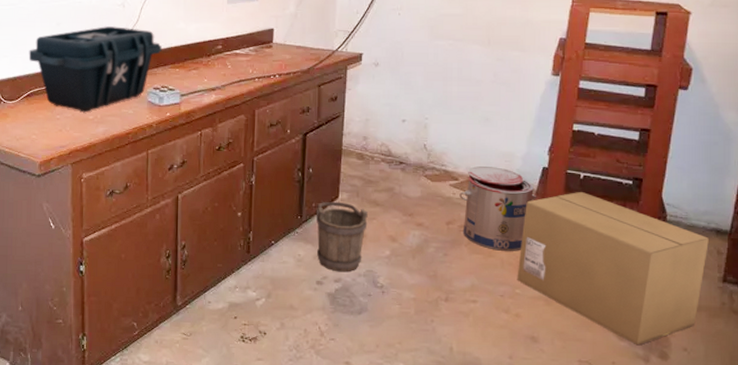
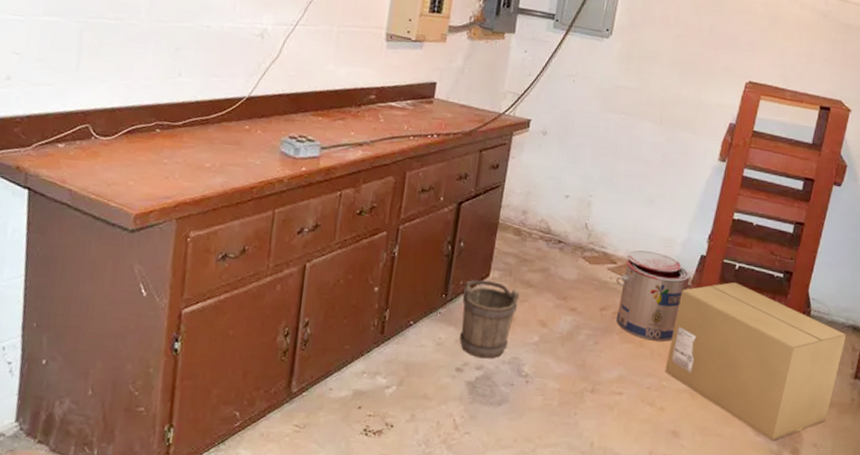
toolbox: present [28,26,162,112] -> none [134,58,304,158]

